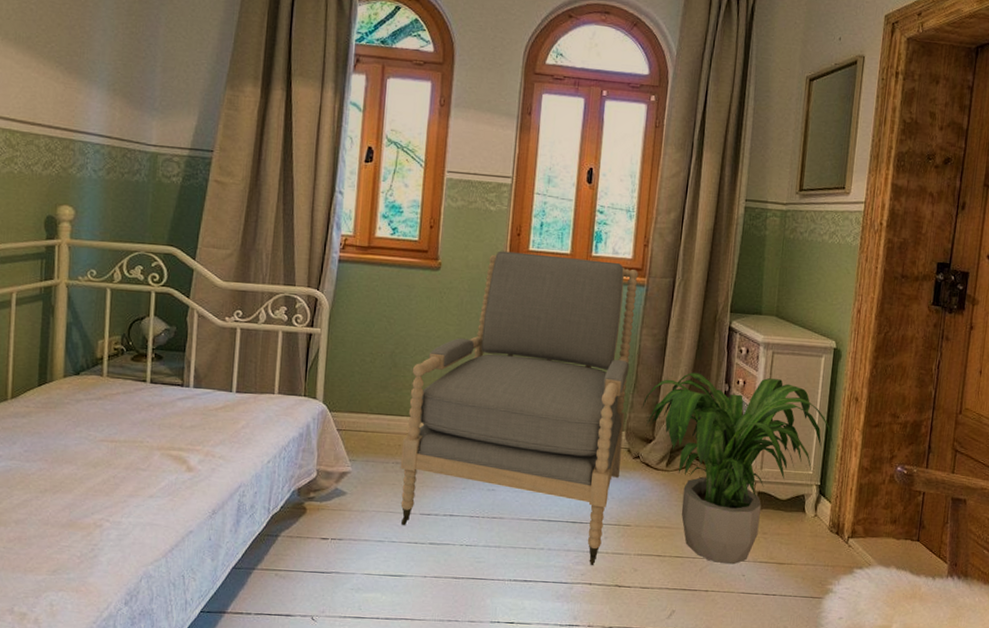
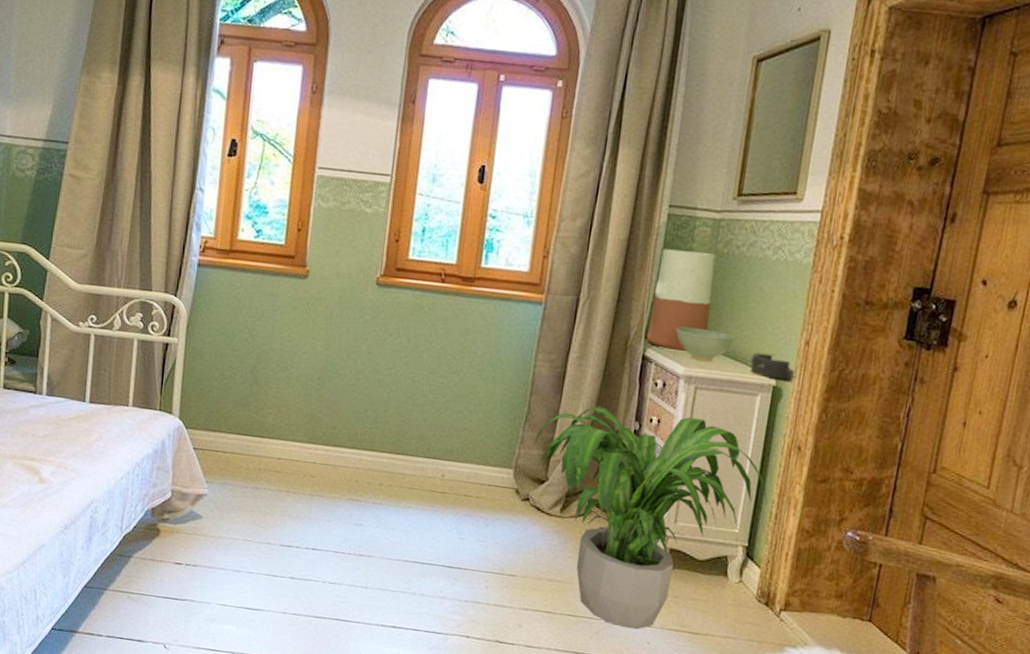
armchair: present [400,251,639,565] -> none [259,258,536,616]
vase: none [731,236,784,323] -> present [646,249,716,353]
bowl: none [755,301,802,330] -> present [676,327,735,361]
alarm clock: none [814,320,851,343] -> present [749,352,796,381]

